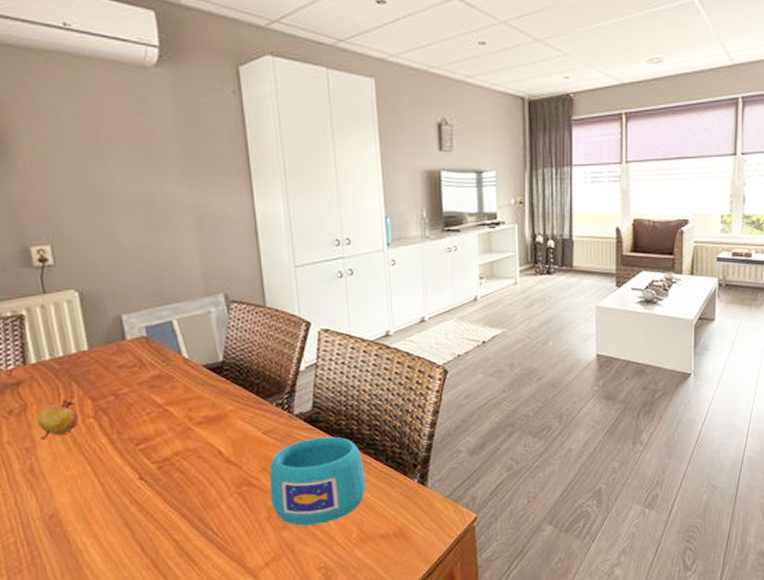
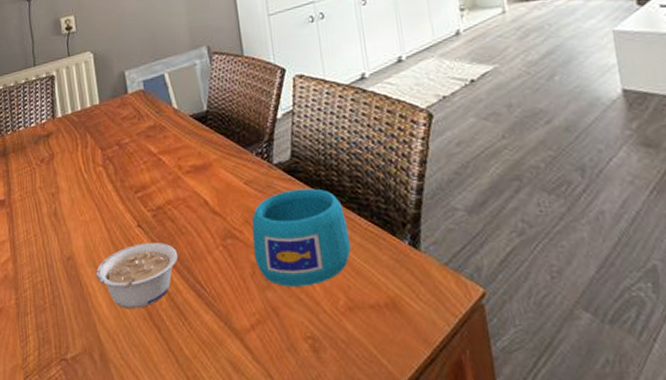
fruit: present [37,397,79,439] -> none [61,147,91,186]
legume: none [87,494,188,561] -> present [96,243,179,308]

